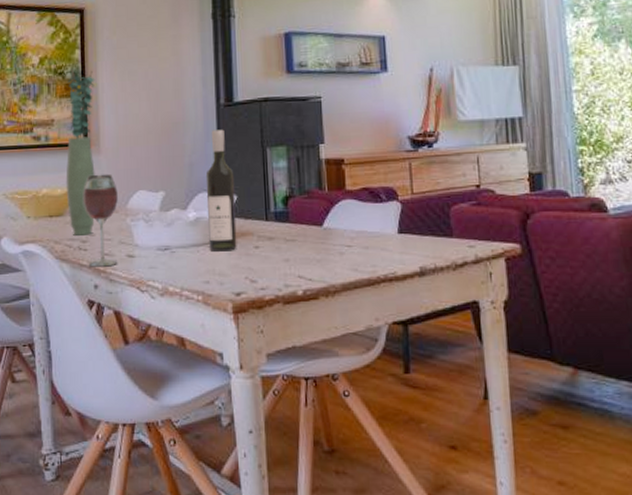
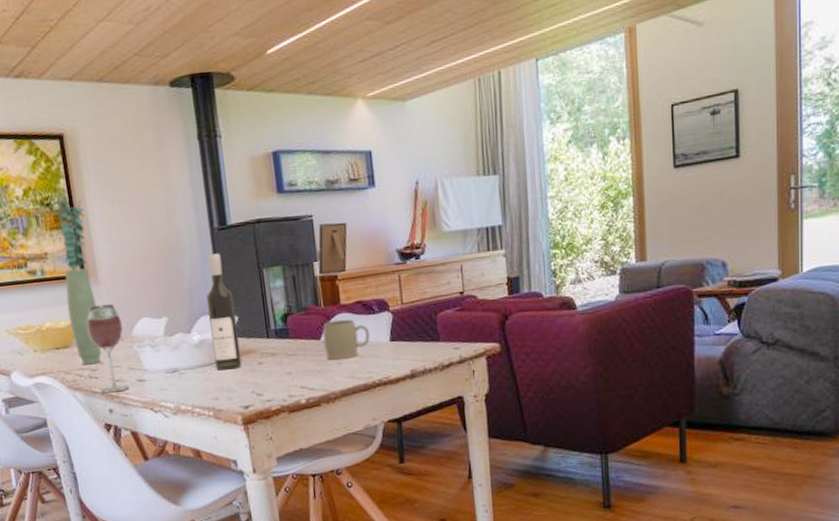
picture frame: none [324,105,357,158] -> present [318,222,347,275]
mug: none [325,206,376,249] -> present [322,319,370,360]

